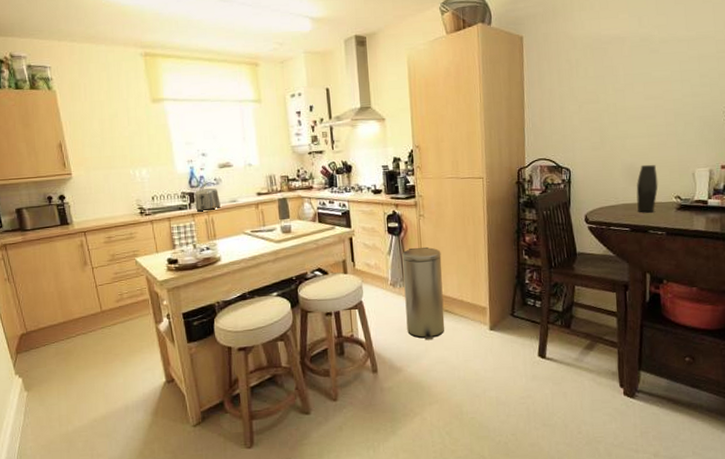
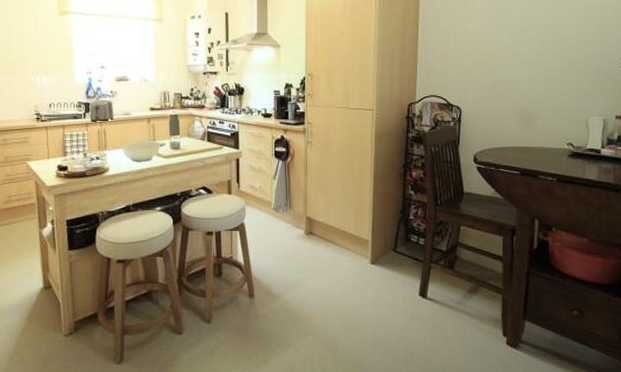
bowl: none [232,226,272,249] -> present [122,141,161,162]
pedal bin: present [402,246,445,341] -> none [287,174,326,269]
vase: present [636,164,658,213] -> none [527,109,550,158]

